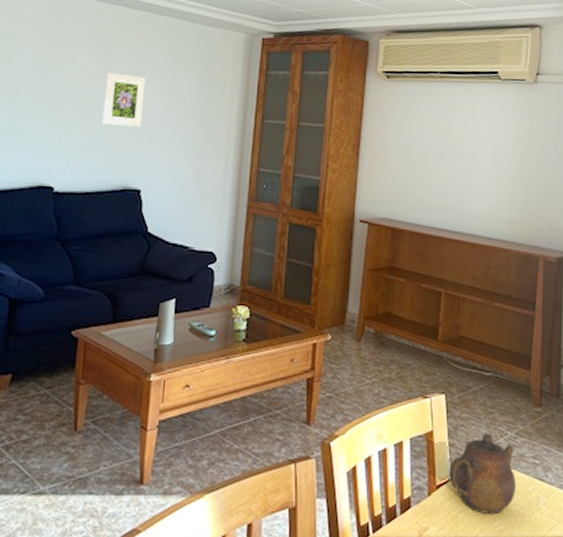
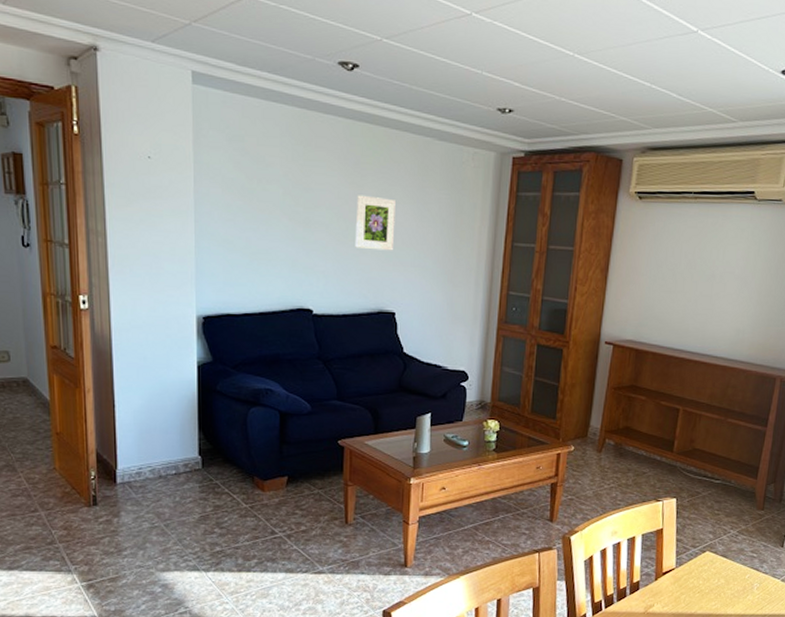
teapot: present [449,434,516,515] -> none [674,532,735,597]

